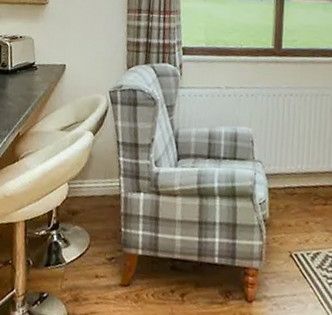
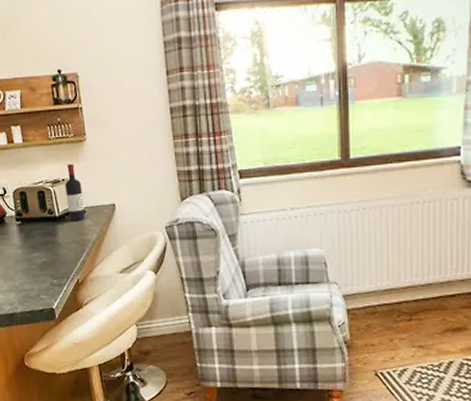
wine bottle: none [20,22,38,77] -> present [65,163,86,221]

